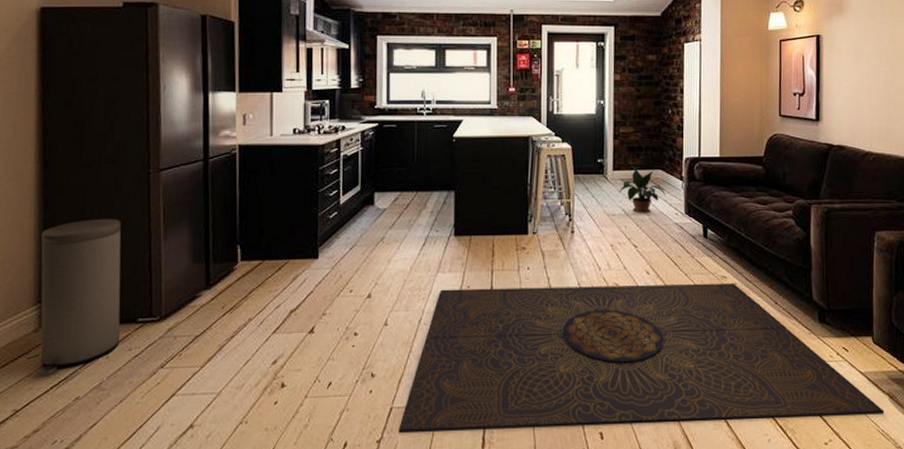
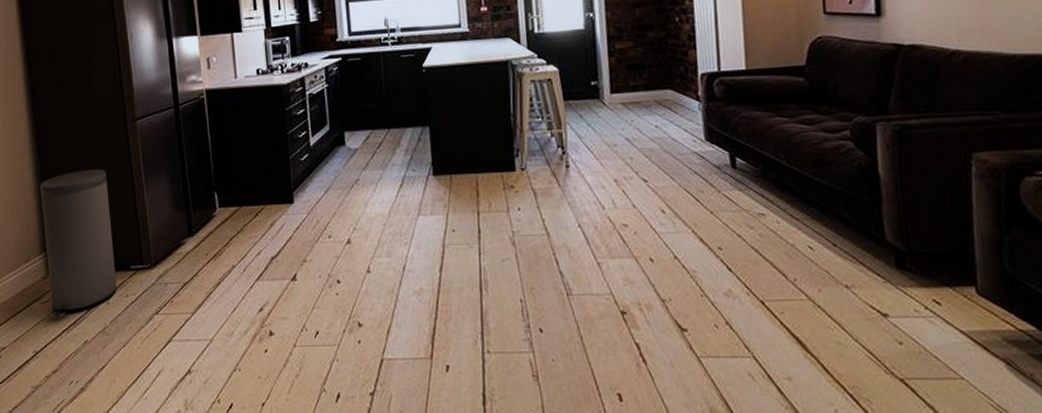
coffee maker: present [337,94,368,122] -> none [297,27,330,59]
area rug: present [398,282,885,434] -> none [391,221,1000,387]
potted plant: present [619,164,666,214] -> none [619,85,679,143]

